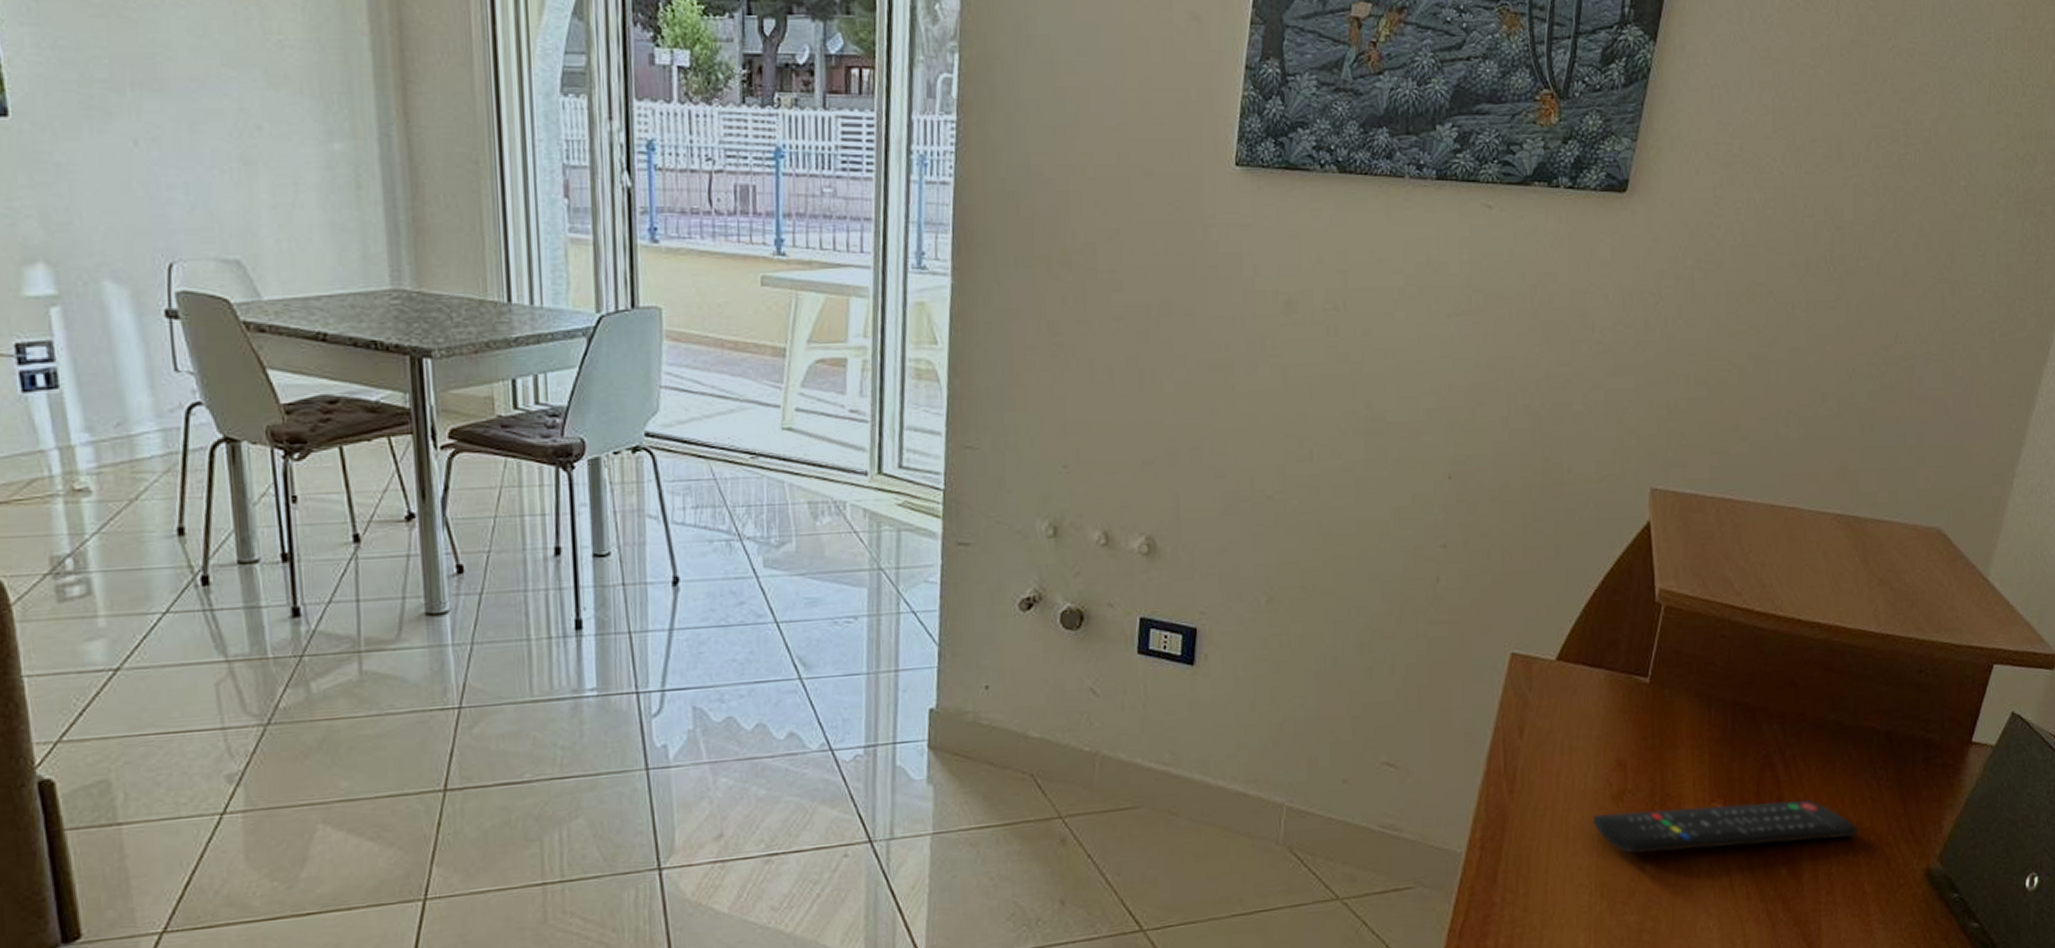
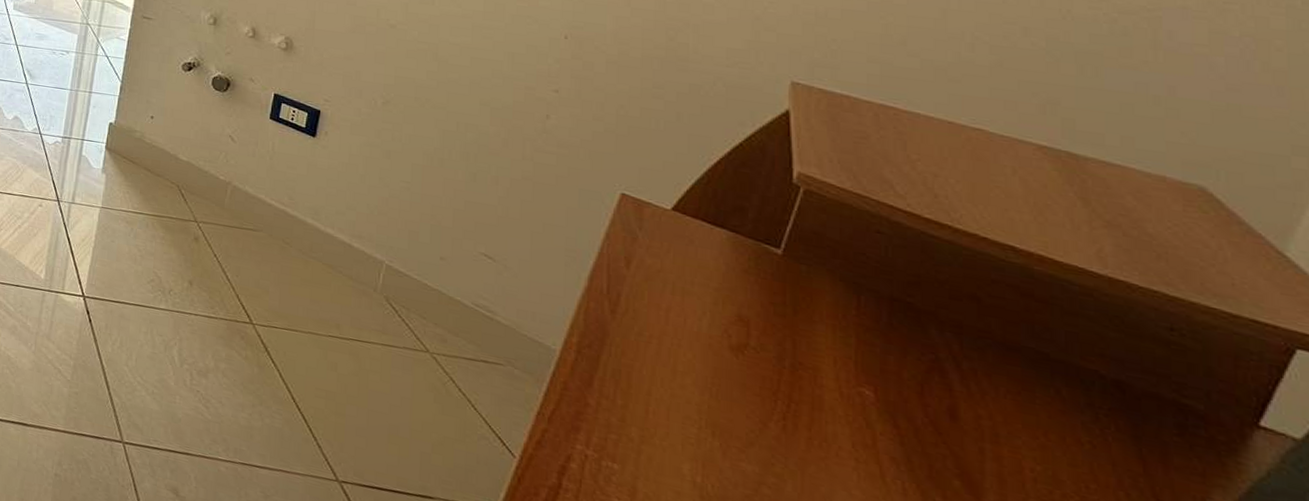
remote control: present [1592,799,1859,855] -> none [705,358,1070,478]

